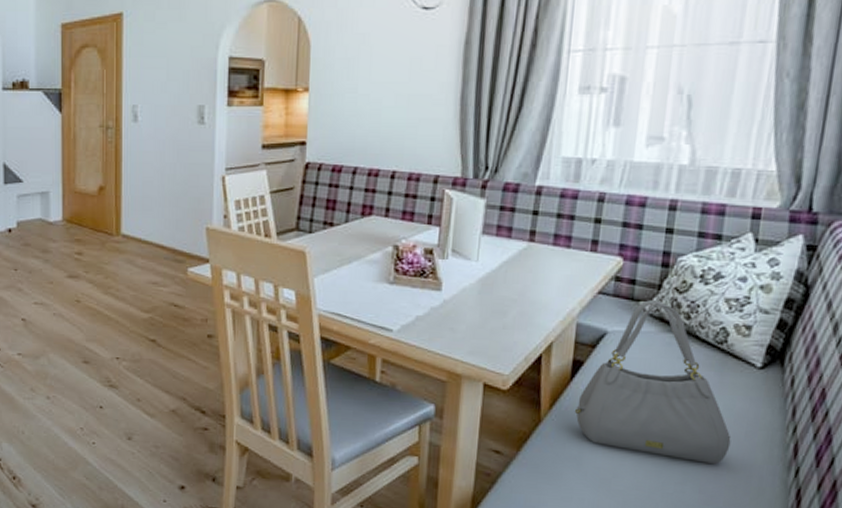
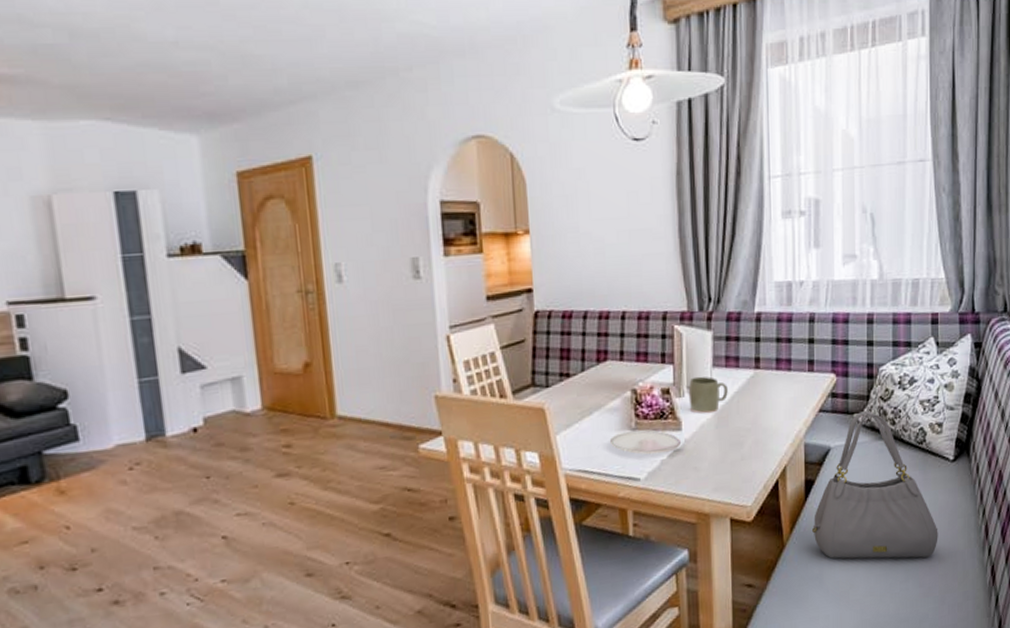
plate: none [365,283,440,310] -> present [609,430,682,455]
mug: none [452,241,496,279] -> present [688,376,728,414]

